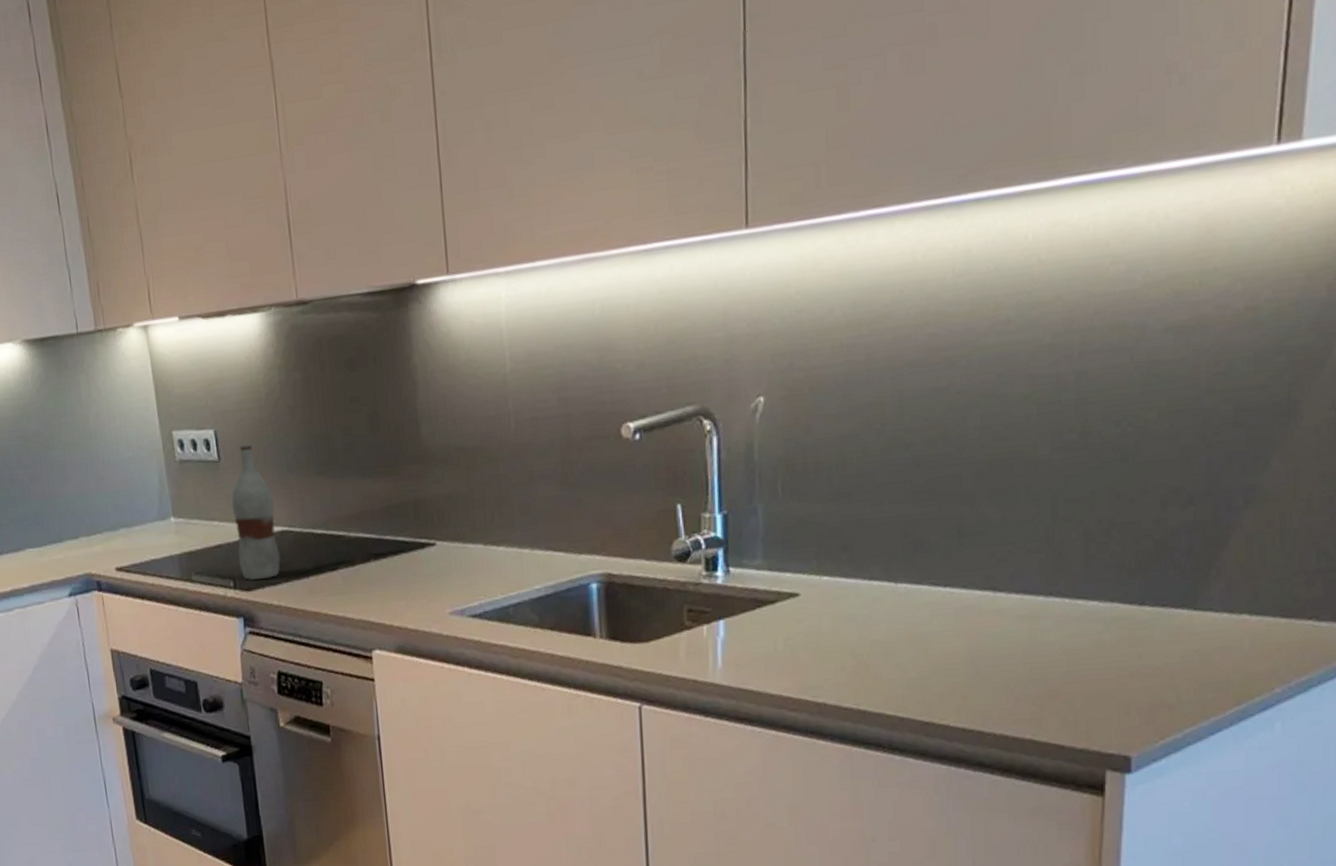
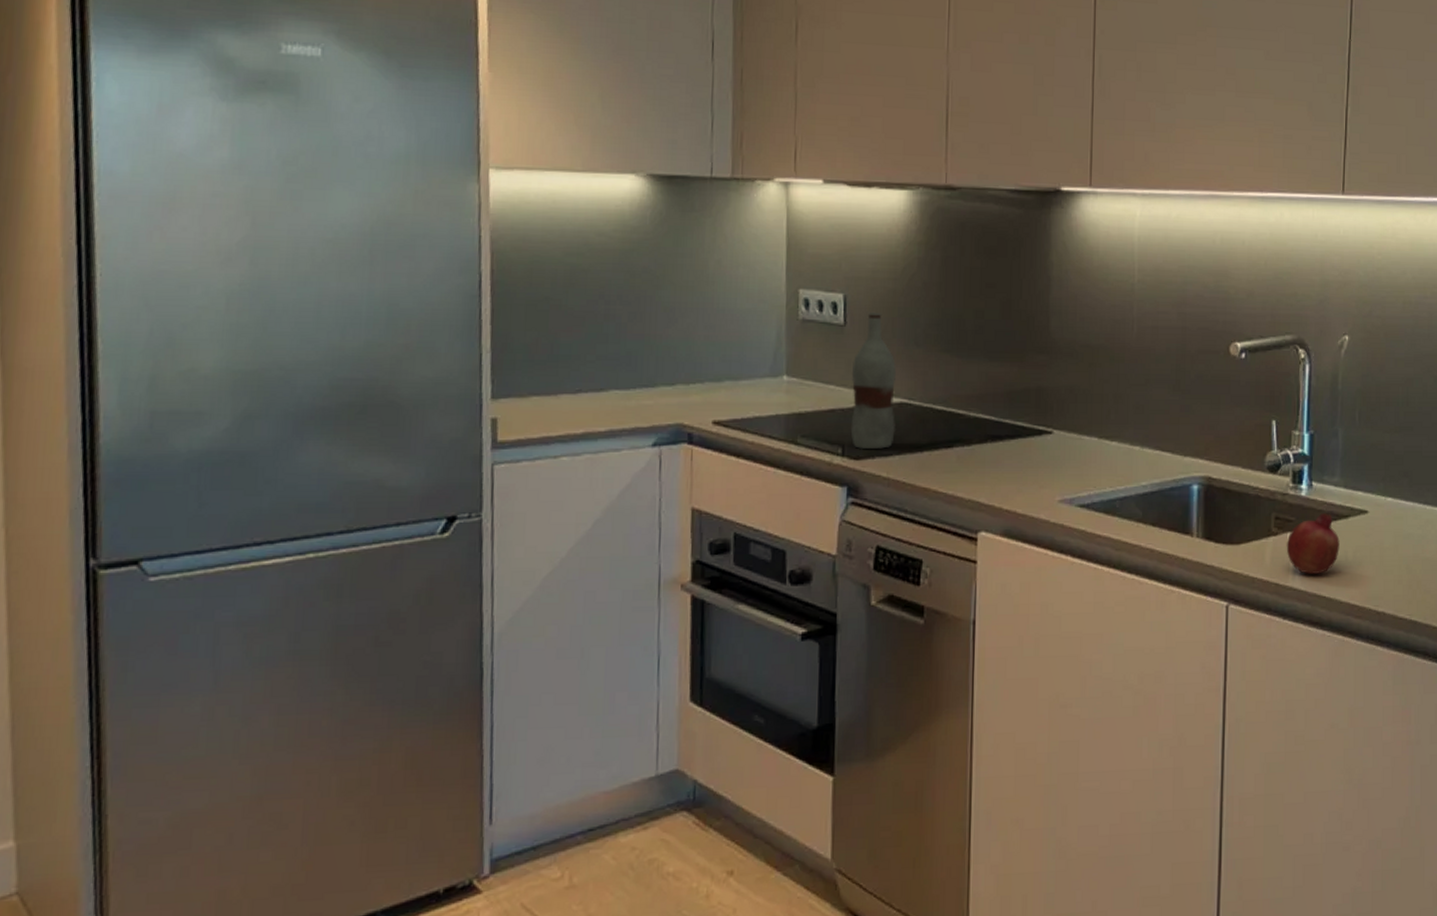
fruit: none [702,600,767,668] -> present [1286,513,1340,574]

